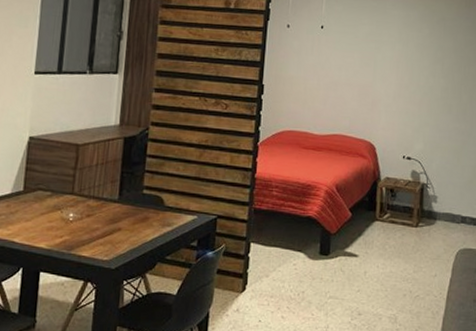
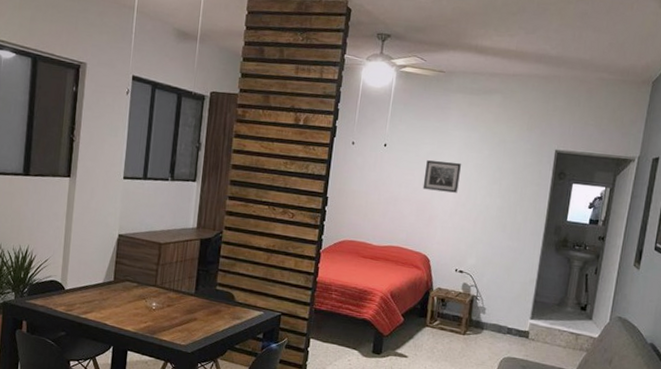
wall art: none [363,41,402,75] -> present [422,160,461,193]

